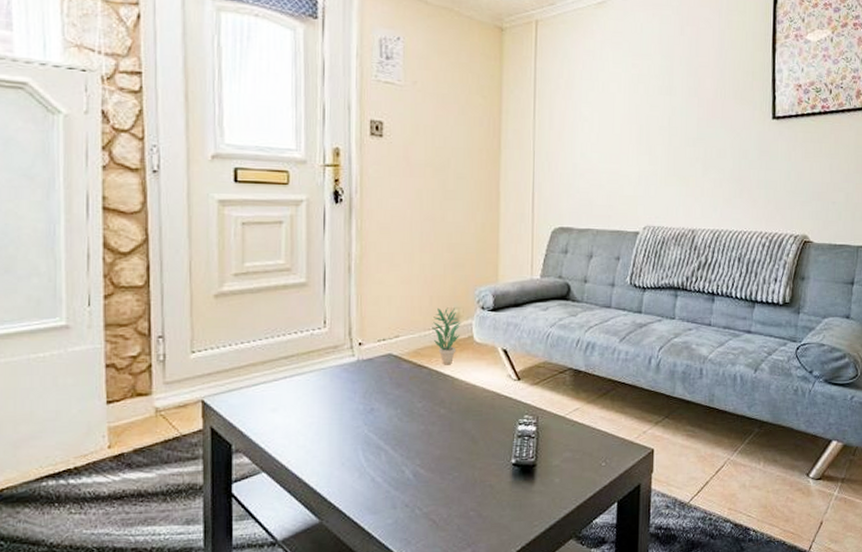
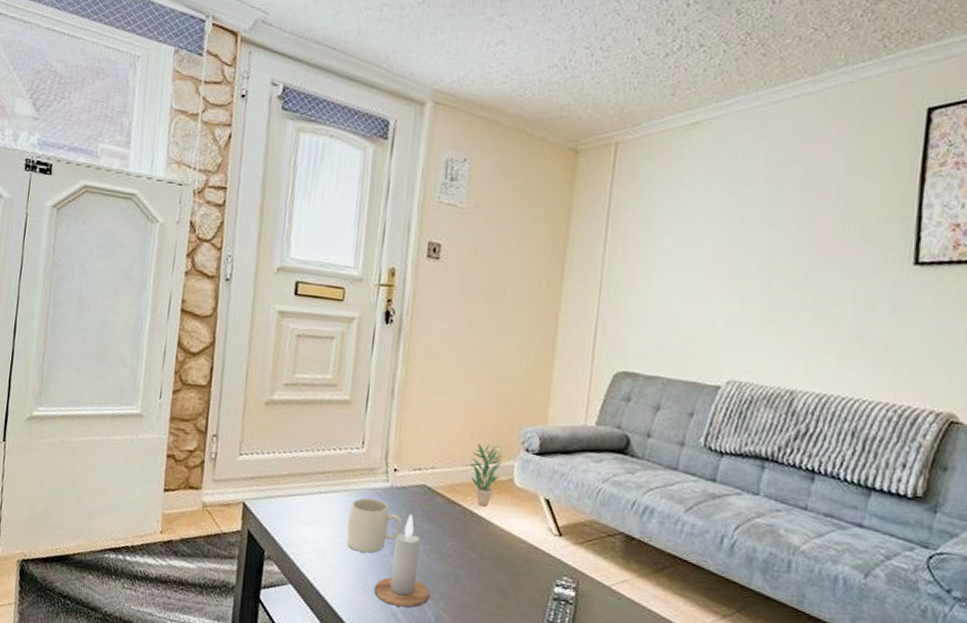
mug: none [316,375,372,428] -> present [346,497,403,553]
candle: none [350,384,406,472] -> present [374,514,431,607]

